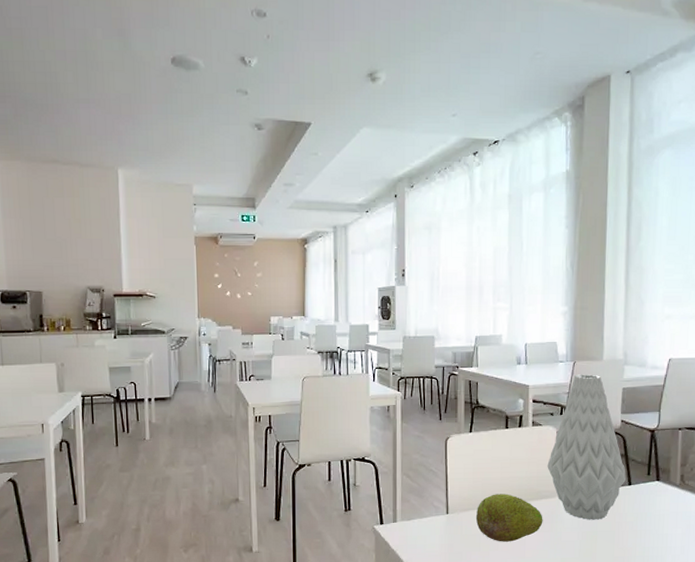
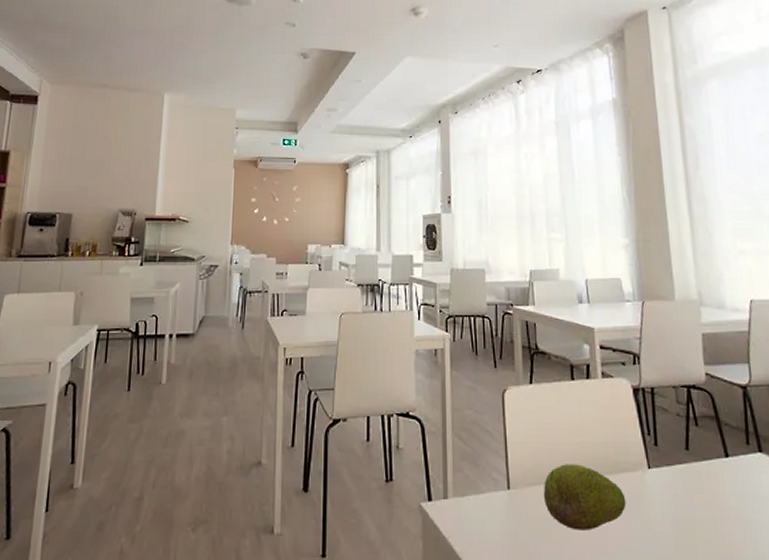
vase: present [547,374,627,520] -> none [624,316,722,503]

